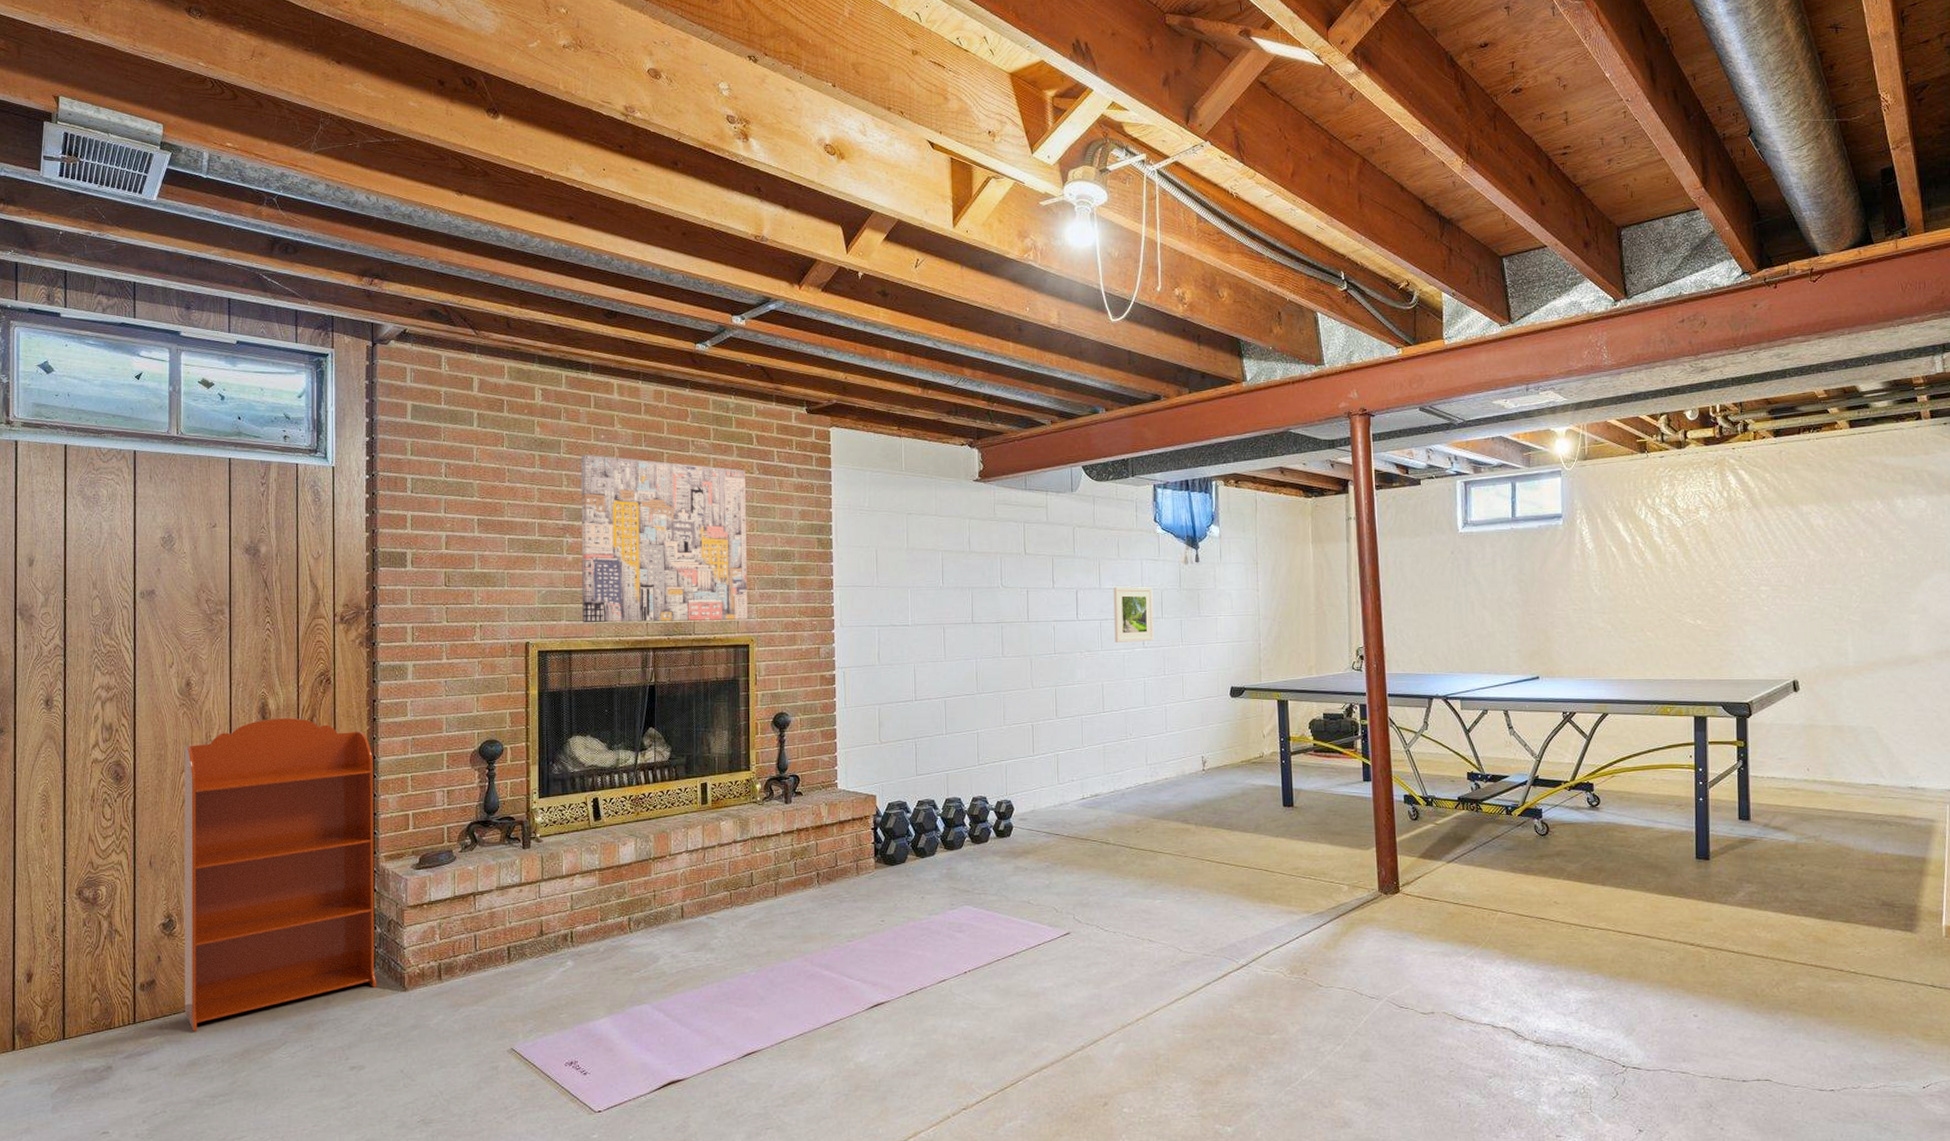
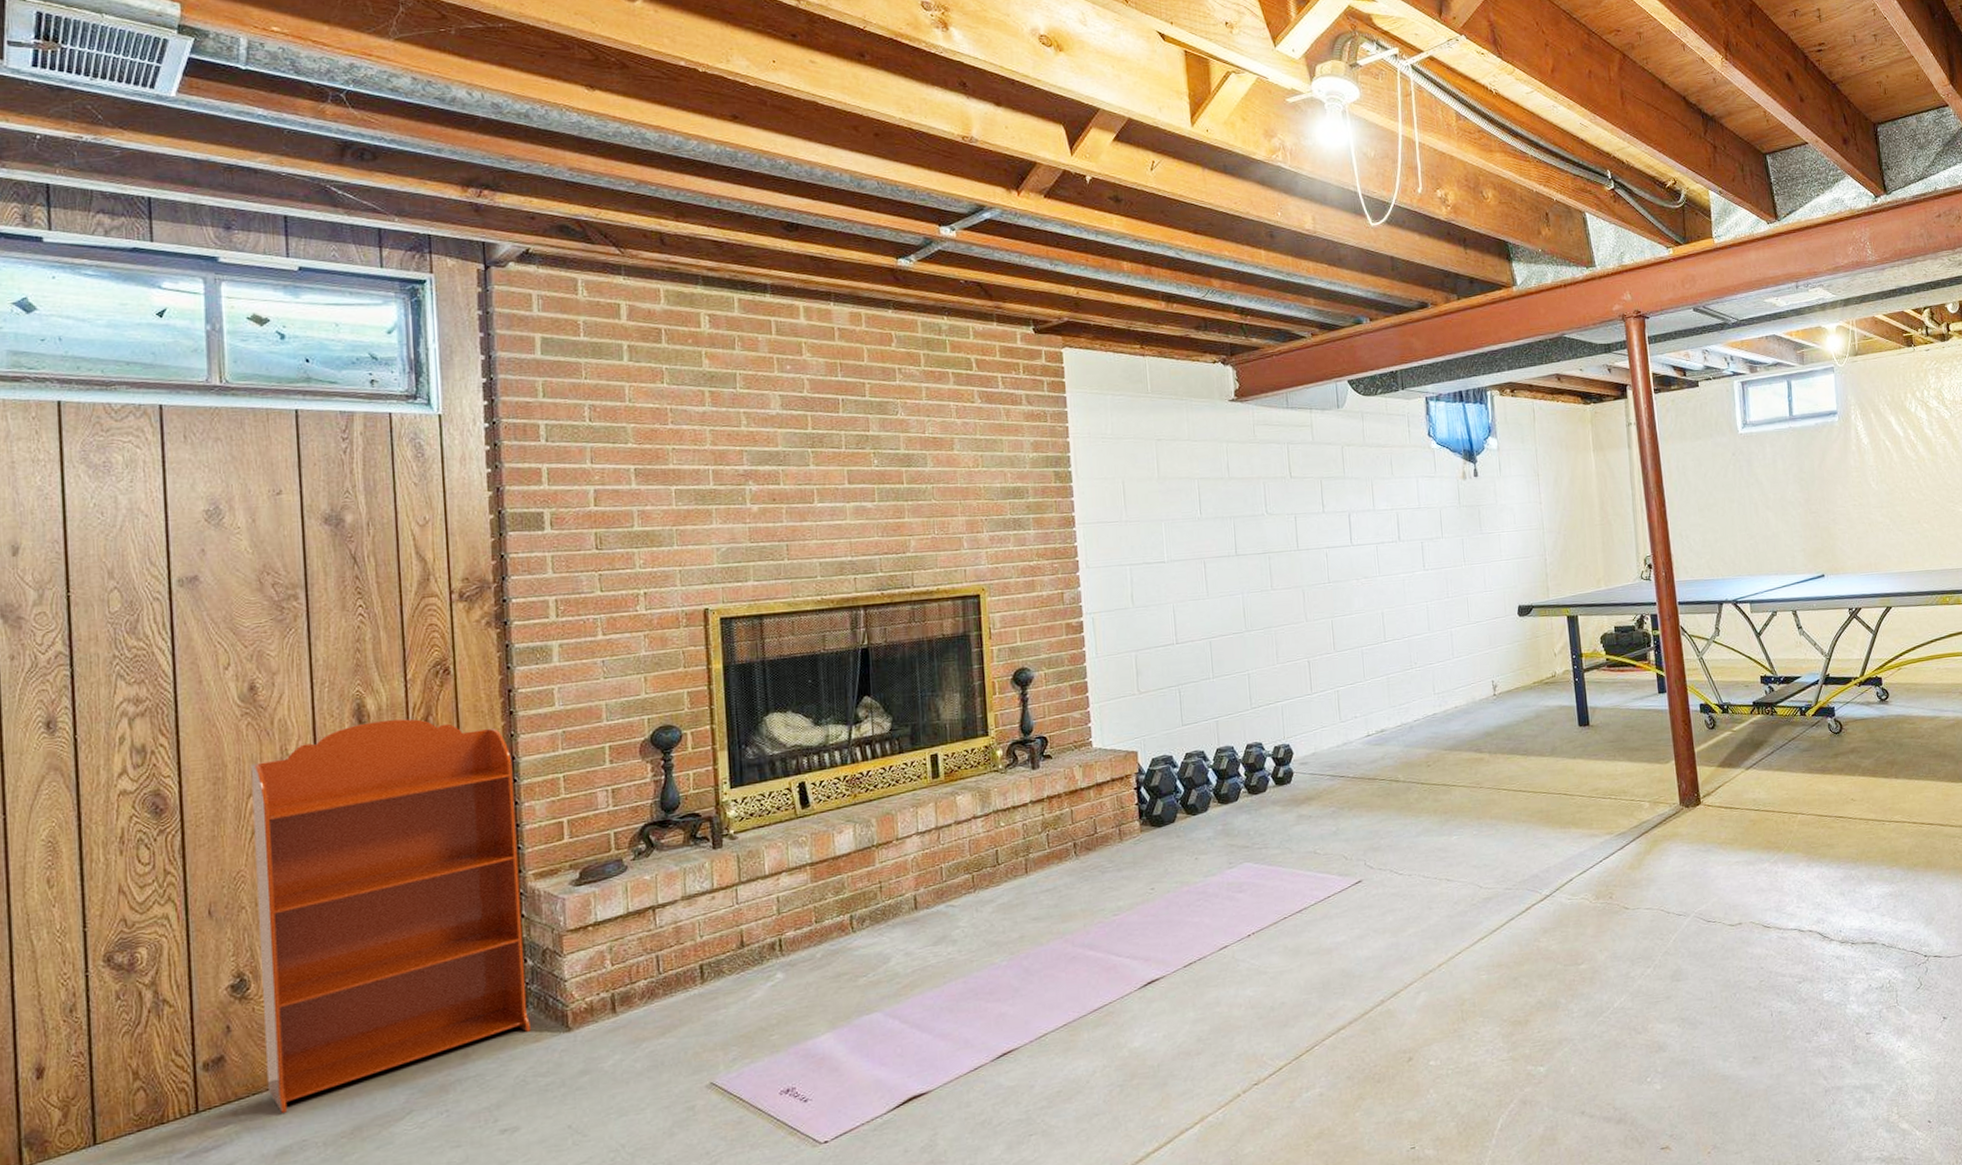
wall art: present [580,454,748,623] -> none [762,388,976,582]
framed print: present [1113,586,1154,643] -> none [1388,505,1435,567]

